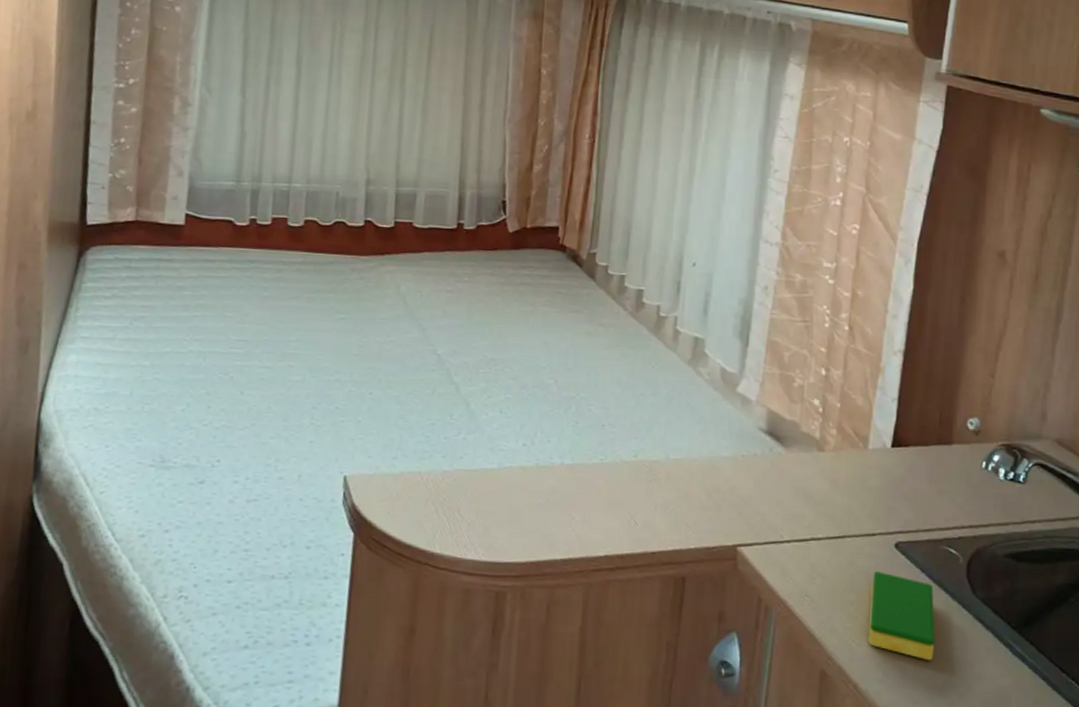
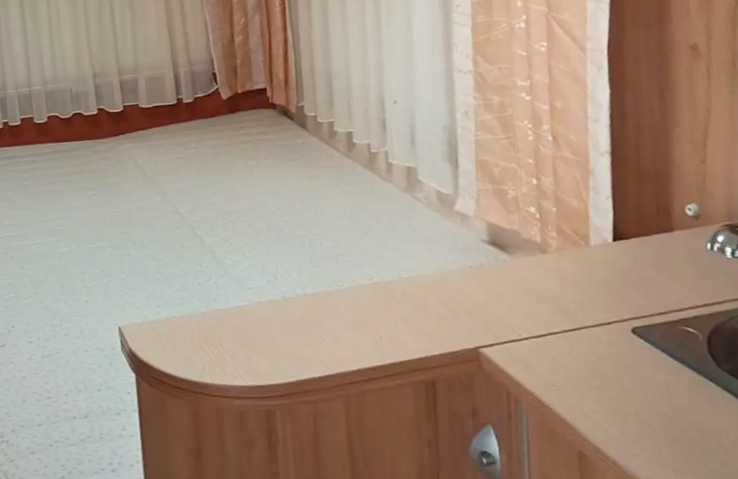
dish sponge: present [868,571,935,661] -> none [614,356,688,433]

